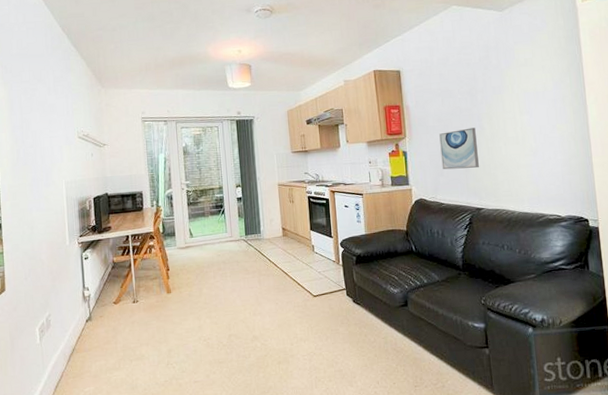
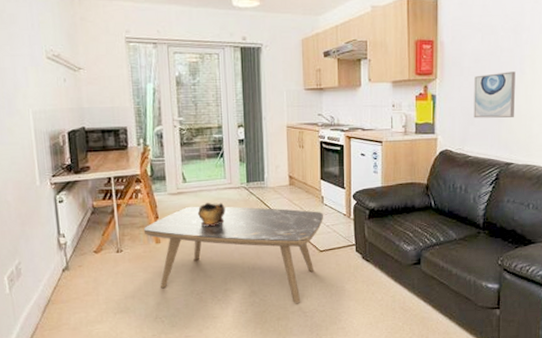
coffee table: none [156,257,315,347] -> present [143,206,323,303]
decorative bowl: none [203,254,228,276] -> present [197,202,225,226]

